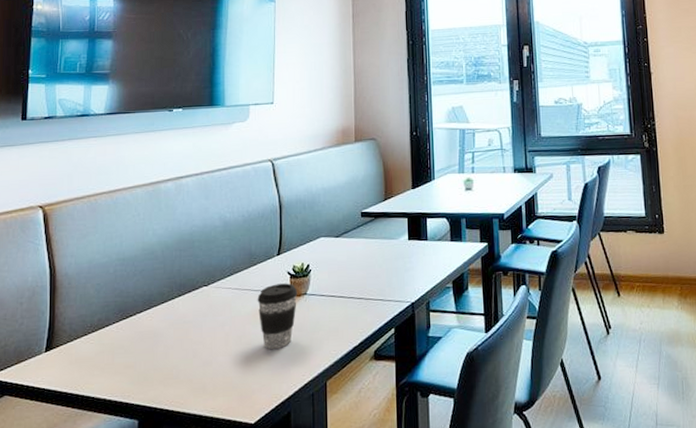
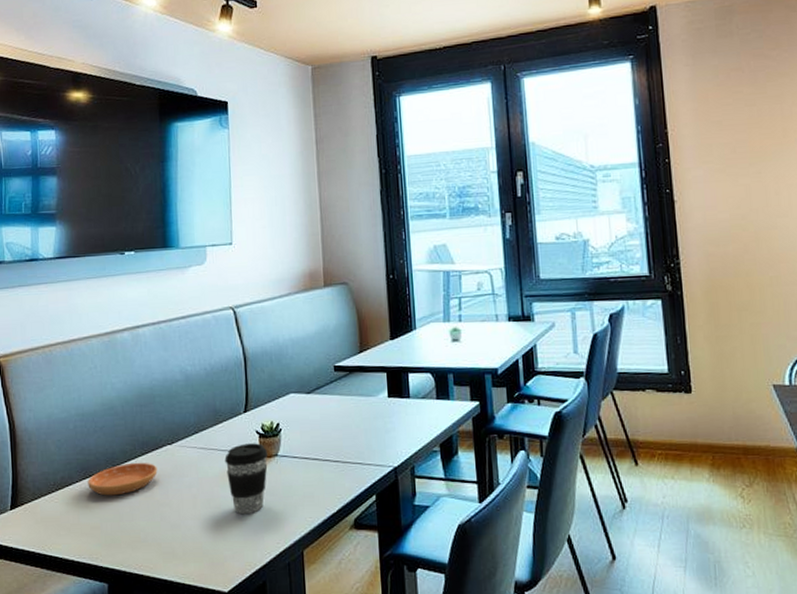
saucer: none [124,303,193,336] -> present [88,462,158,496]

